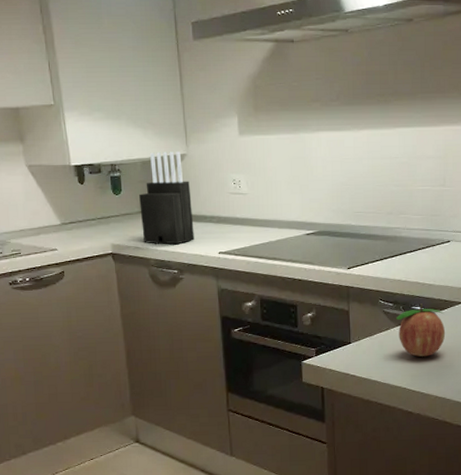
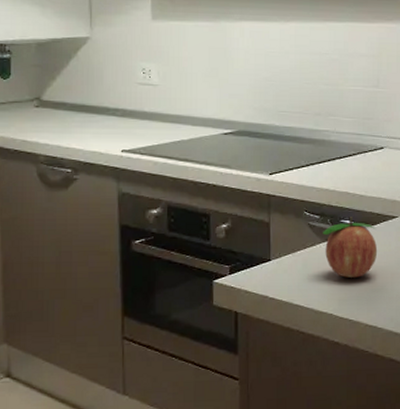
knife block: present [139,151,194,245] -> none [31,33,94,140]

